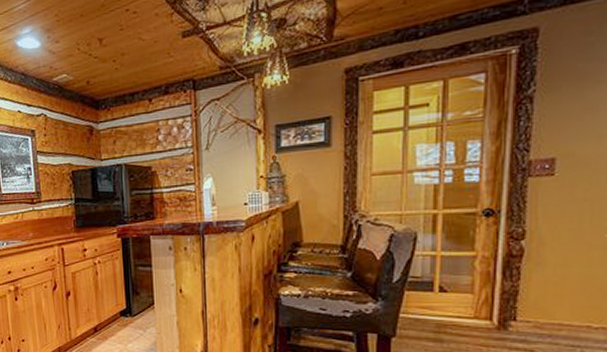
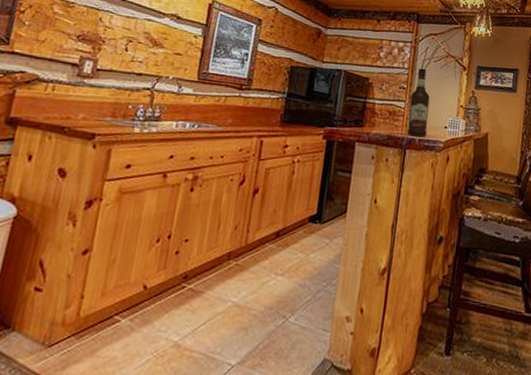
root beer: none [200,142,225,220] -> present [406,68,430,138]

